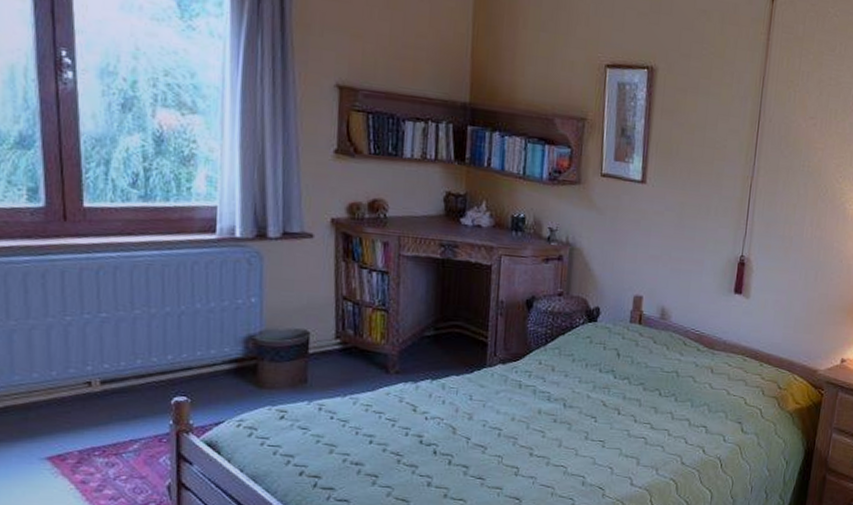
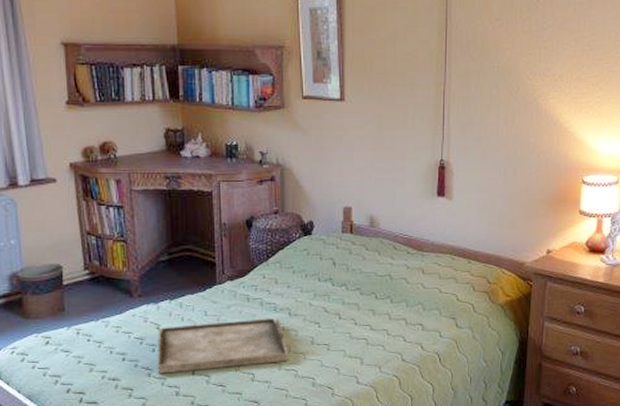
serving tray: none [409,408,559,461] -> present [157,318,288,374]

